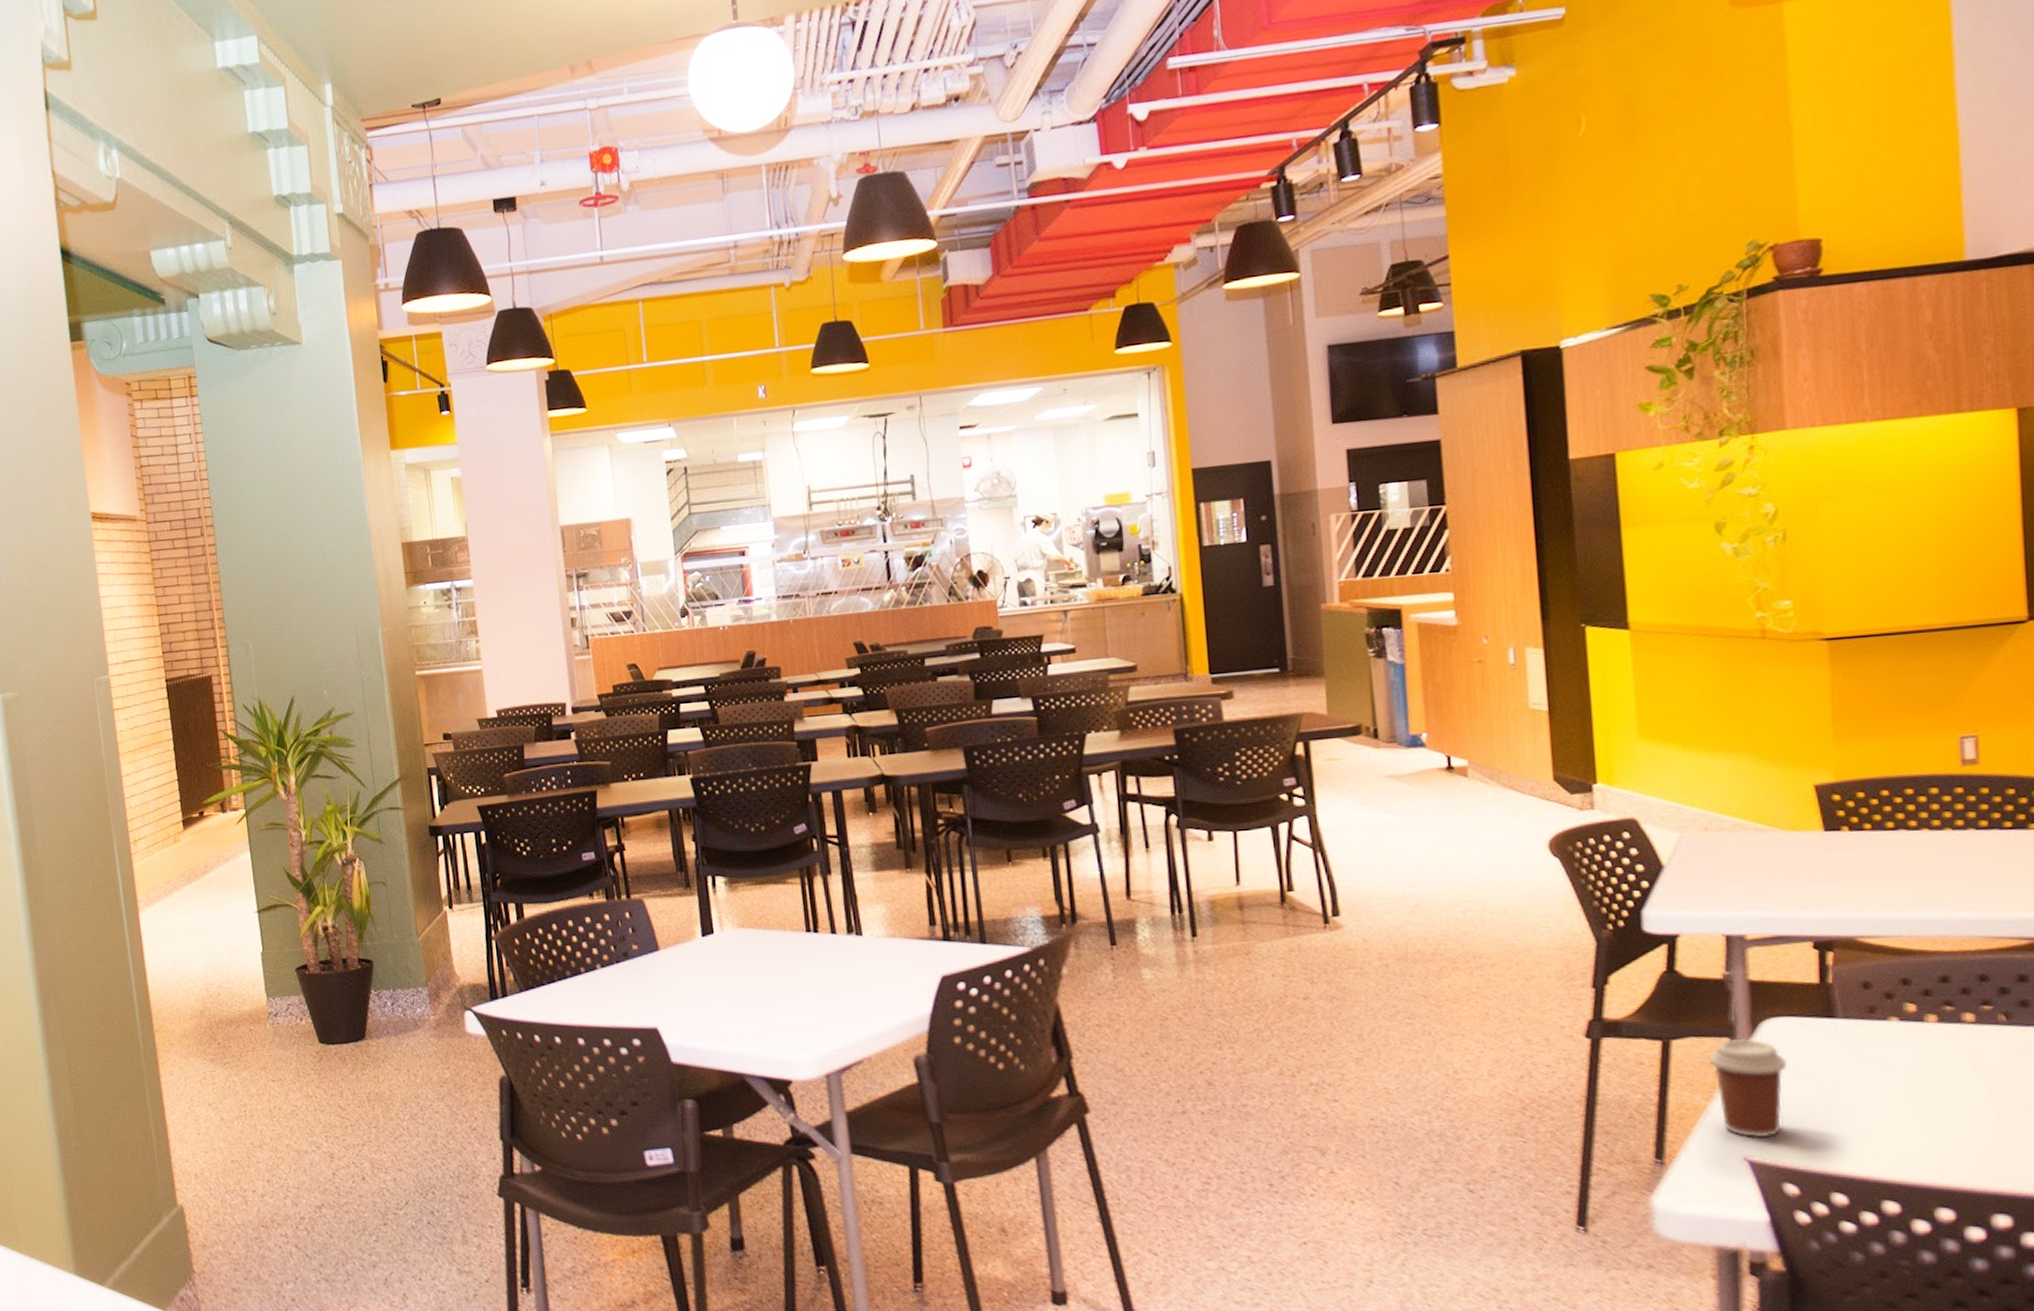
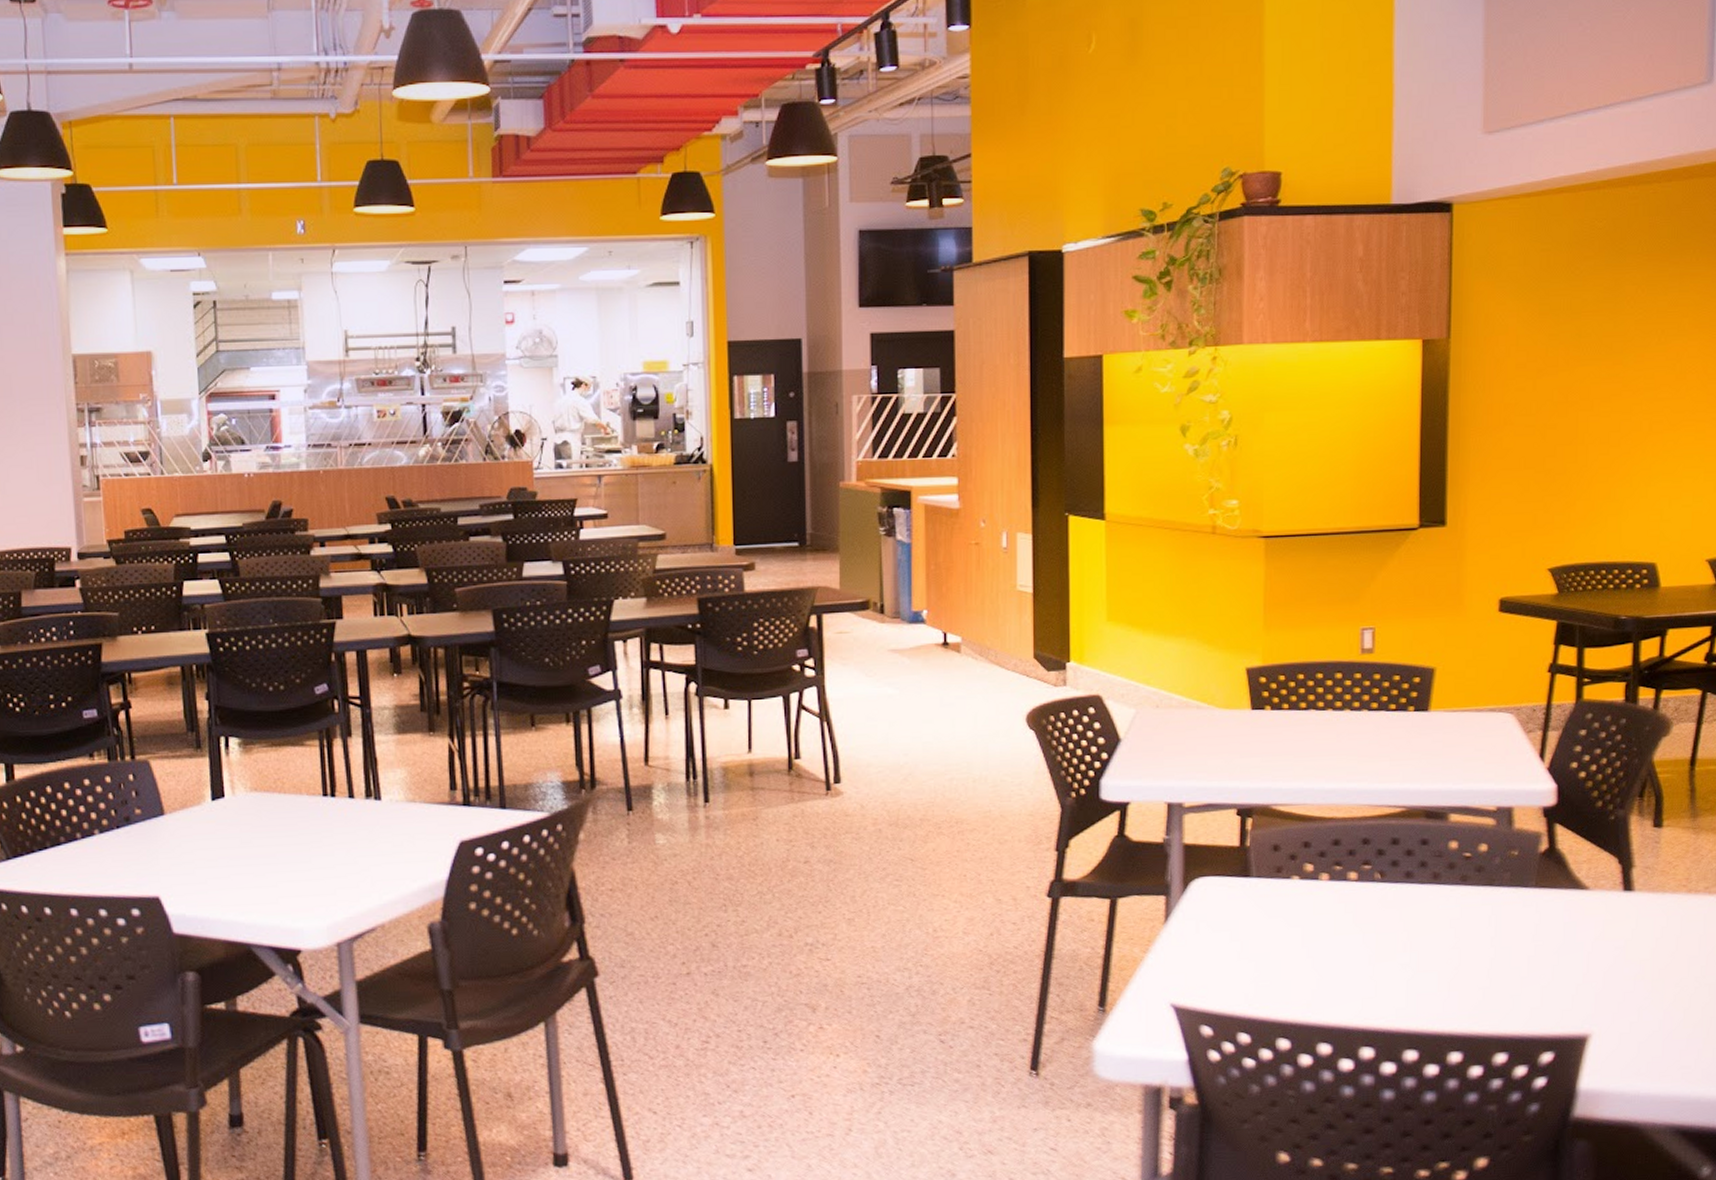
coffee cup: present [1708,1038,1786,1138] -> none [1147,896,1209,986]

